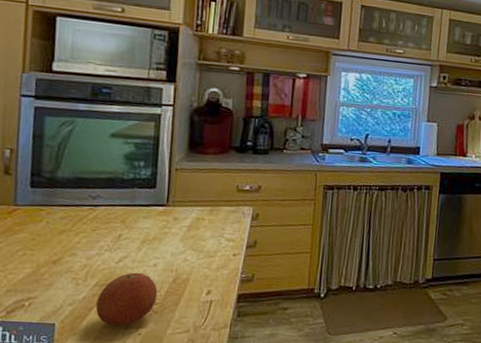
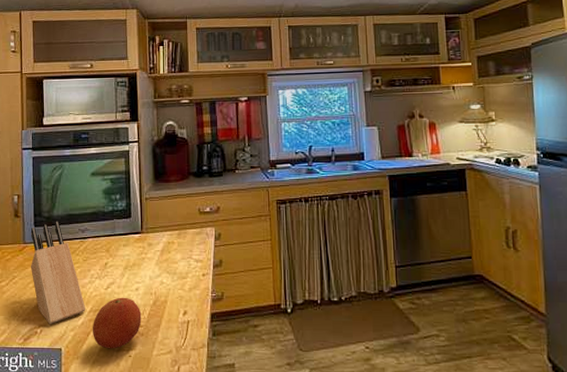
knife block: none [21,184,90,298] -> present [30,222,86,325]

